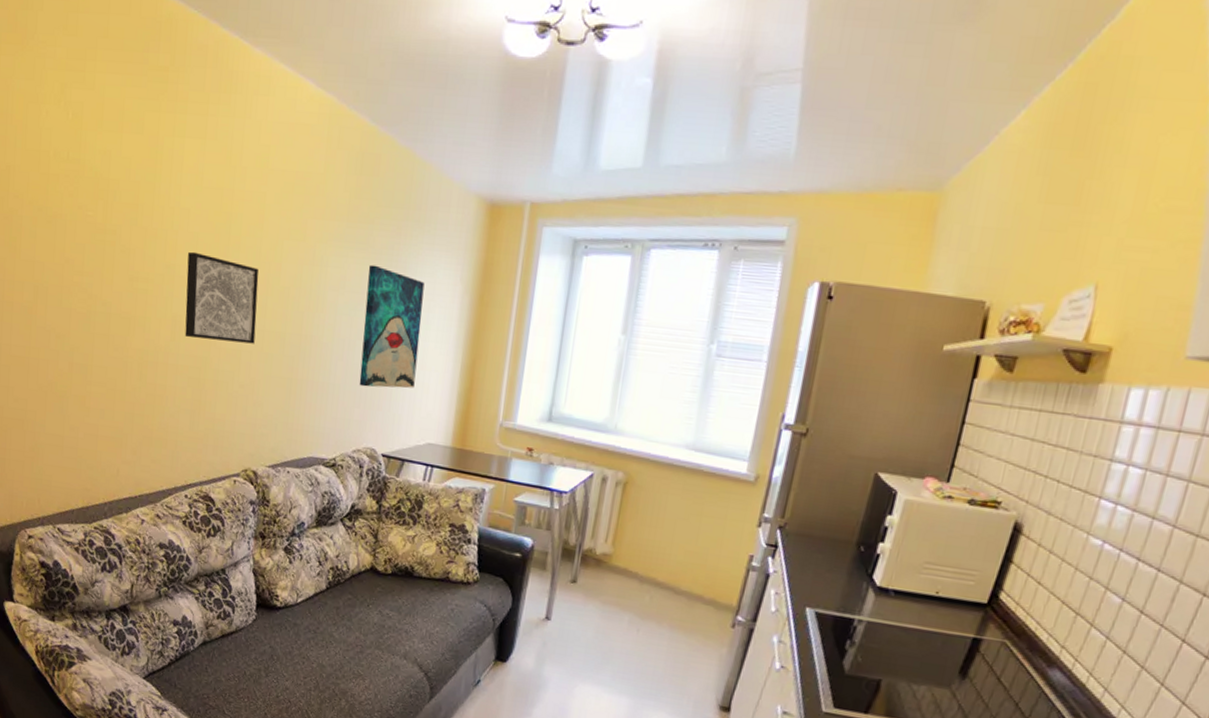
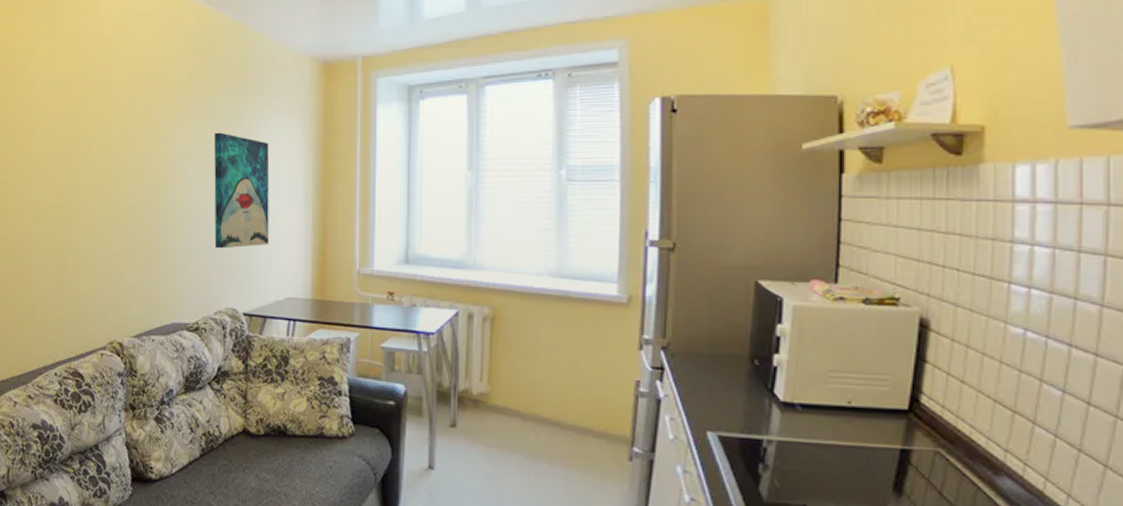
wall art: present [185,251,259,344] -> none [44,140,112,219]

